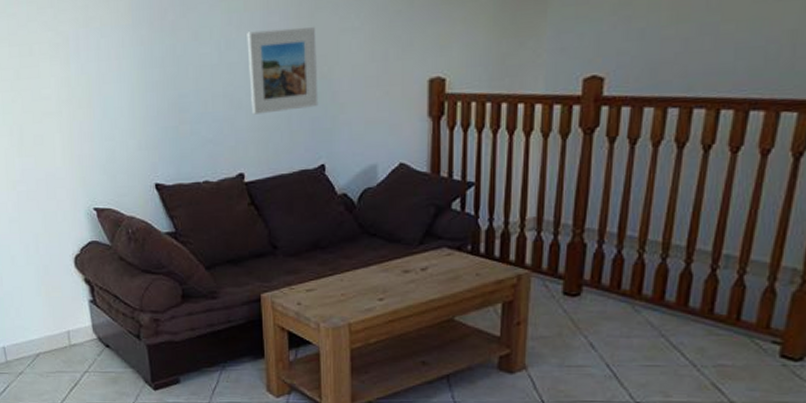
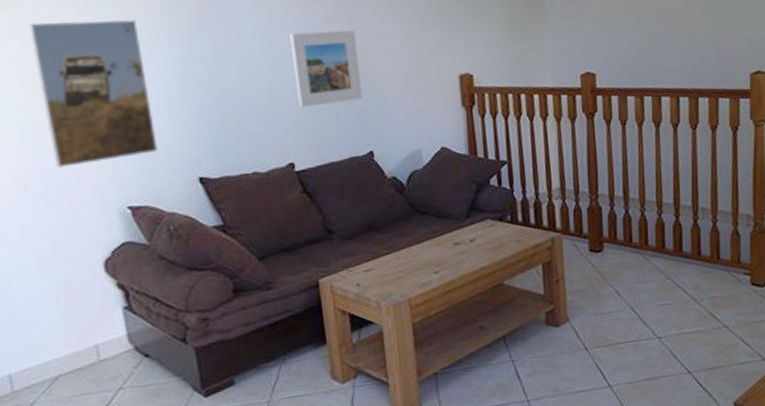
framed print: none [14,21,120,168] -> present [29,20,158,168]

